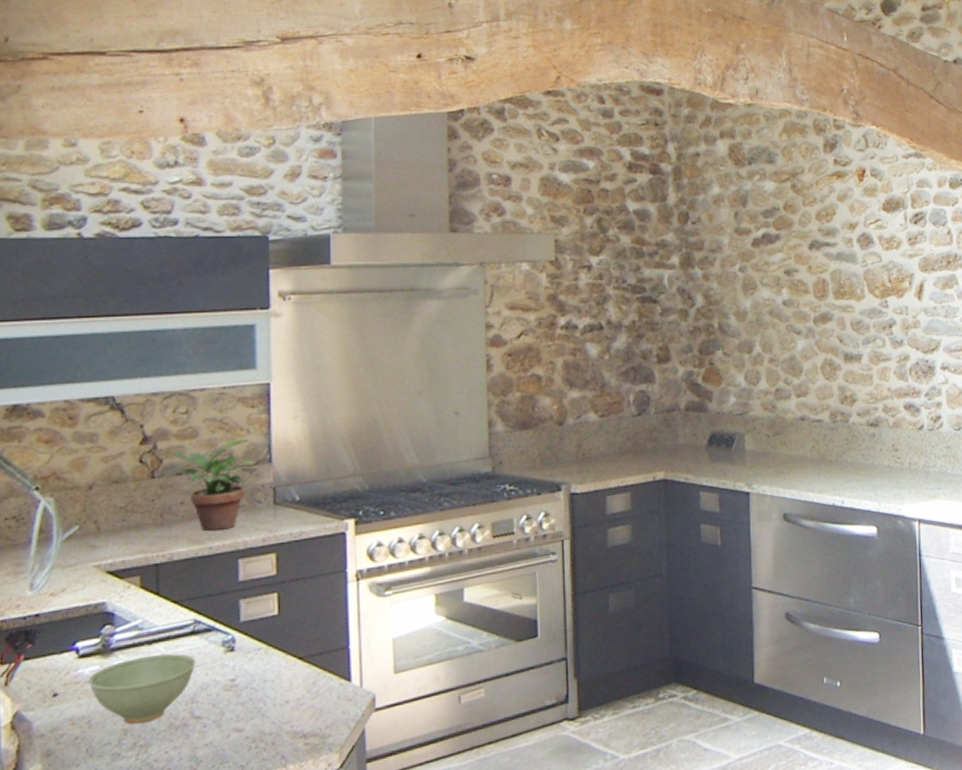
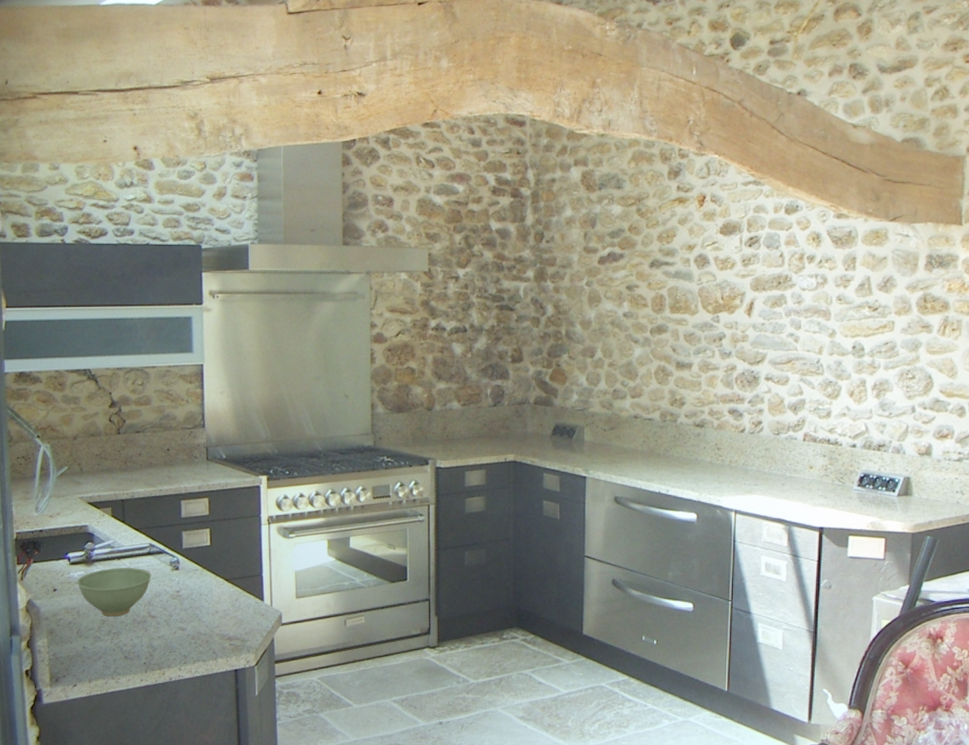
potted plant: present [167,439,257,531] -> none [129,408,194,477]

